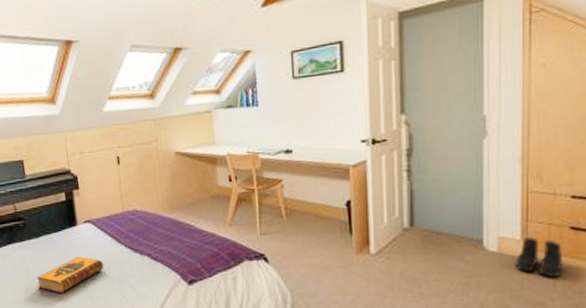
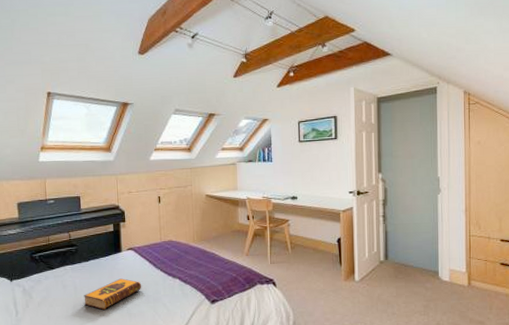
boots: present [515,236,563,278] -> none [462,269,497,302]

